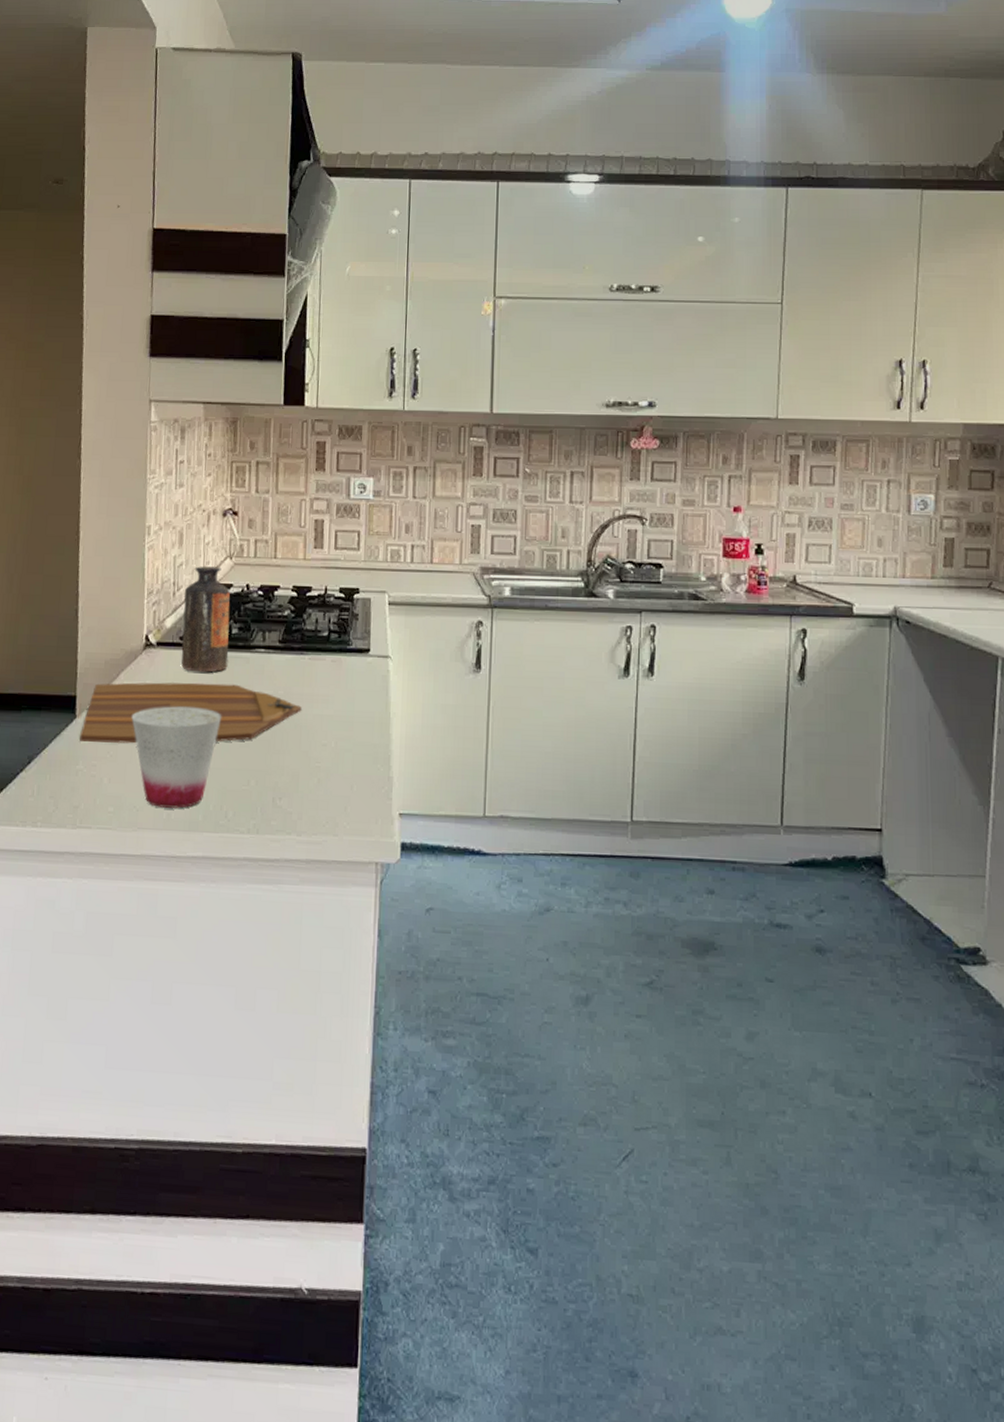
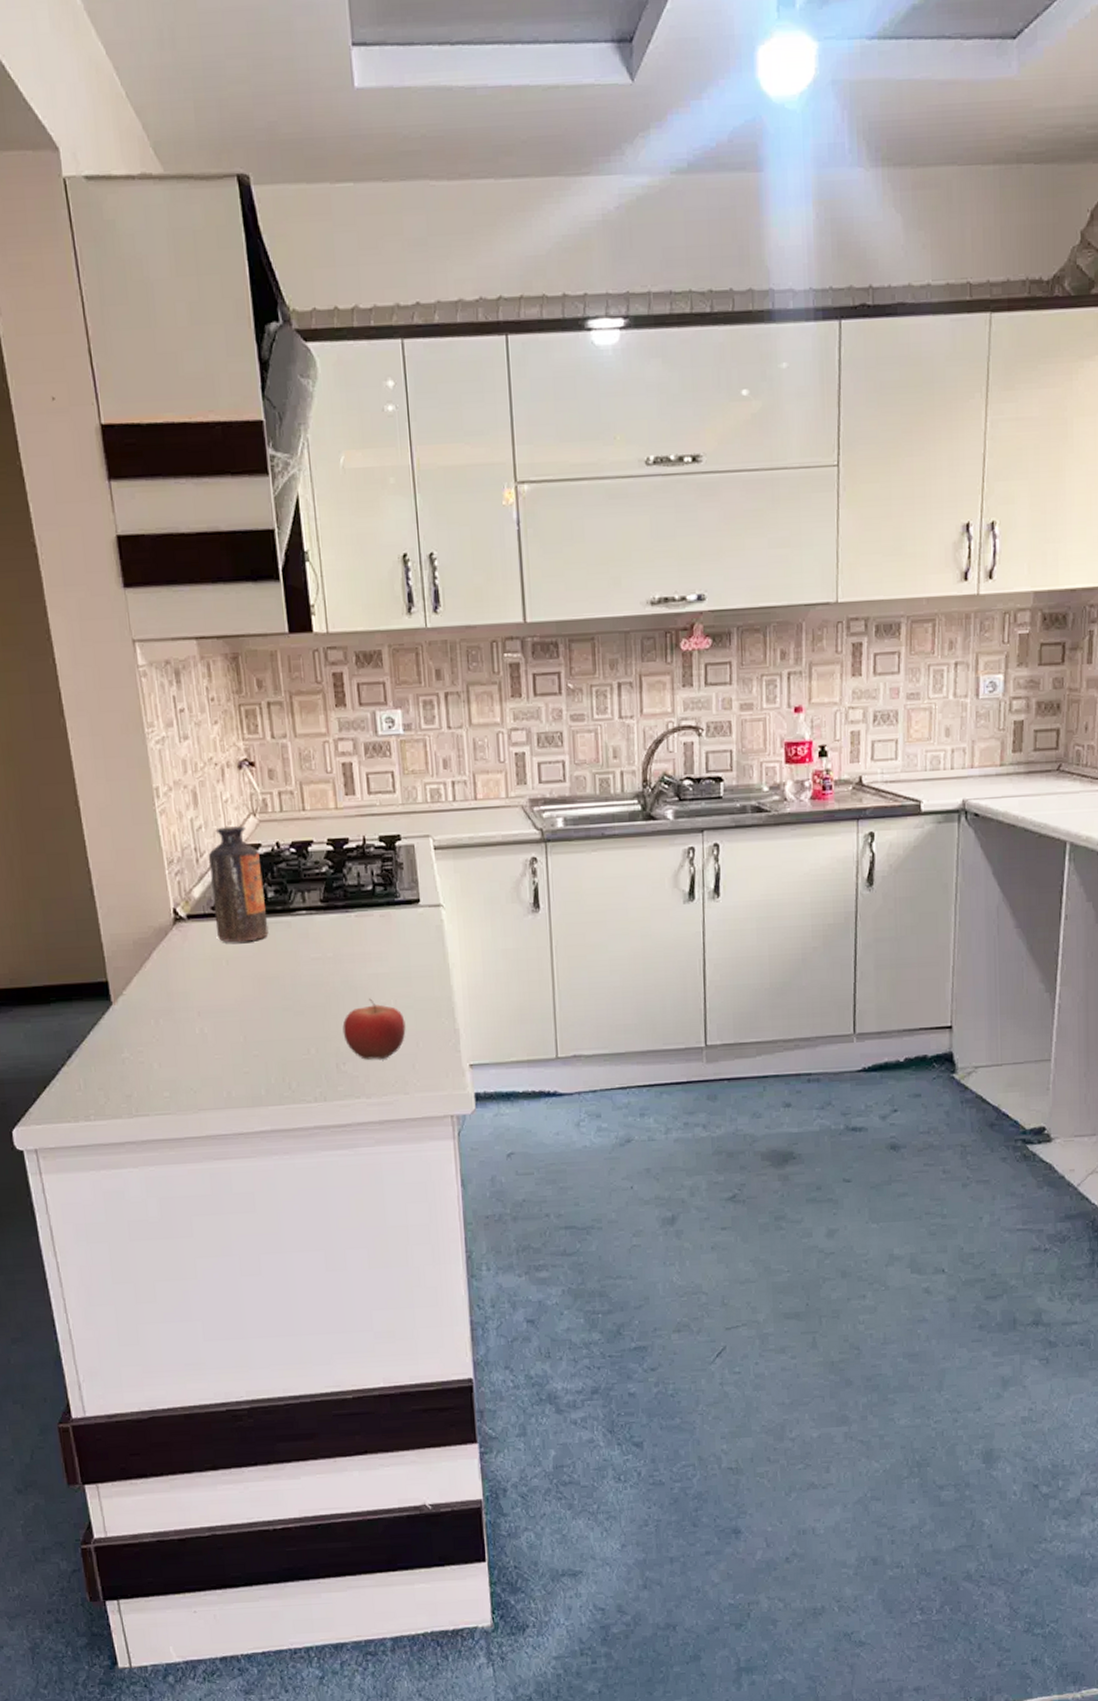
cutting board: present [80,682,302,744] -> none [119,951,355,1028]
cup: present [131,706,221,808] -> none [172,979,270,1087]
fruit: none [283,738,343,798] -> present [342,998,406,1060]

